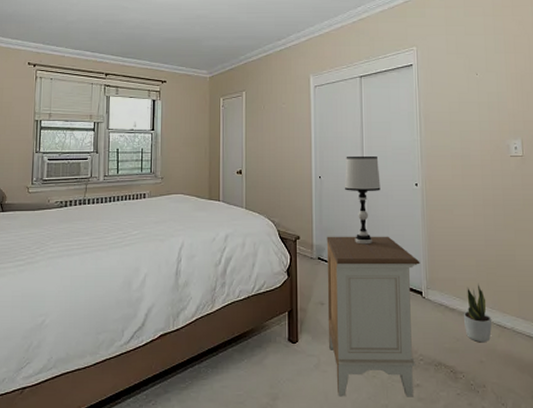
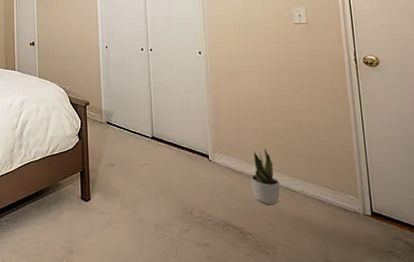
nightstand: present [326,236,420,397] -> none [114,102,206,256]
table lamp: present [345,155,381,245] -> none [130,26,165,110]

